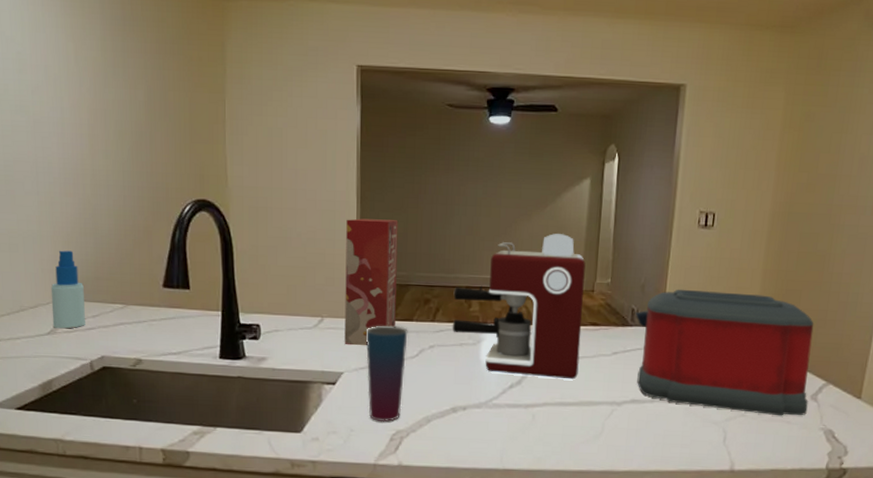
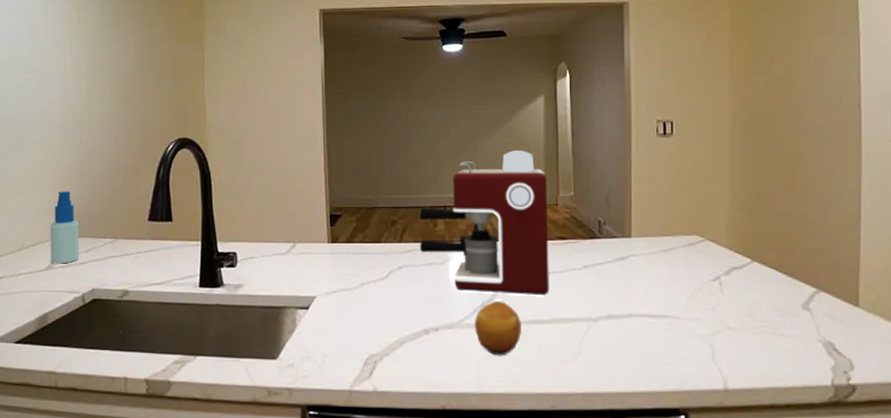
cereal box: present [344,218,399,346] -> none [314,146,364,270]
cup: present [366,325,408,422] -> none [336,248,377,346]
fruit: none [502,383,548,435] -> present [475,301,521,356]
toaster: present [635,289,814,416] -> none [602,198,800,328]

